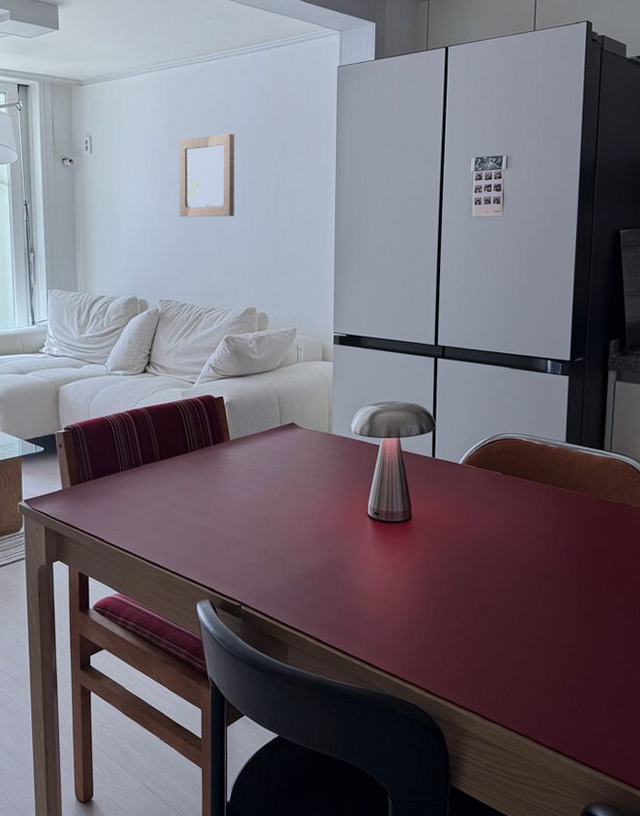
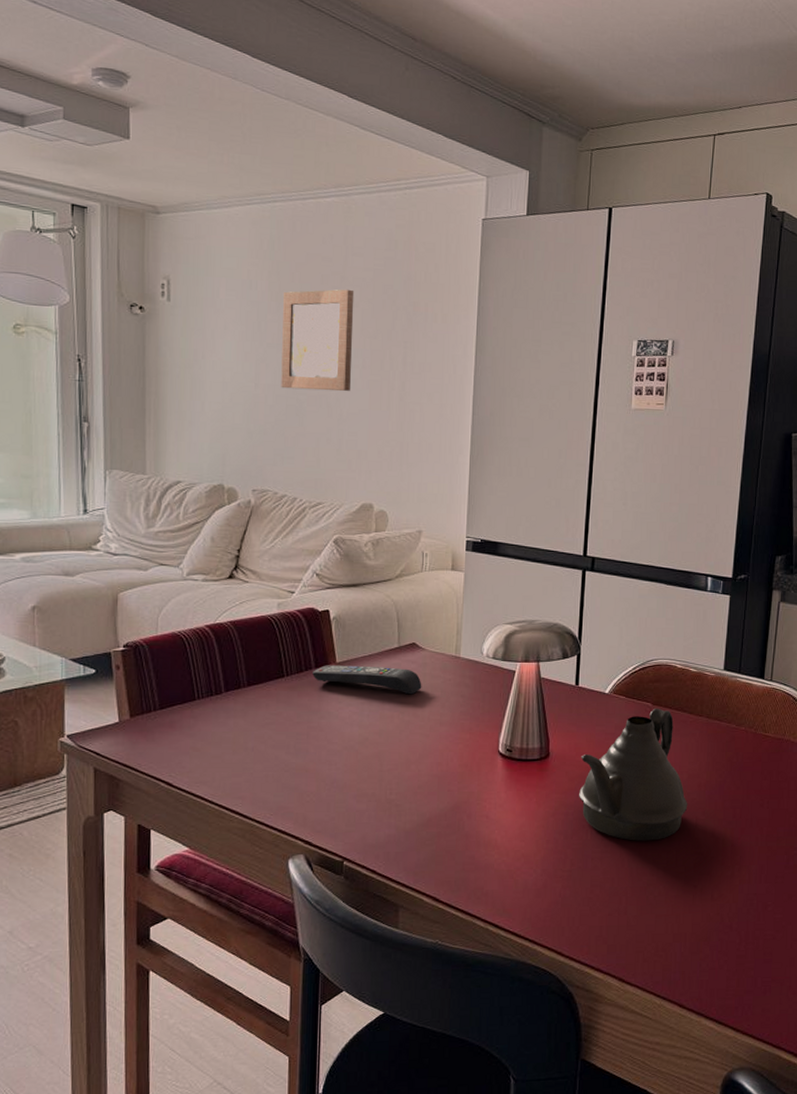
remote control: none [211,442,301,466] -> present [312,665,422,695]
teapot: none [439,477,538,594] -> present [579,708,688,841]

